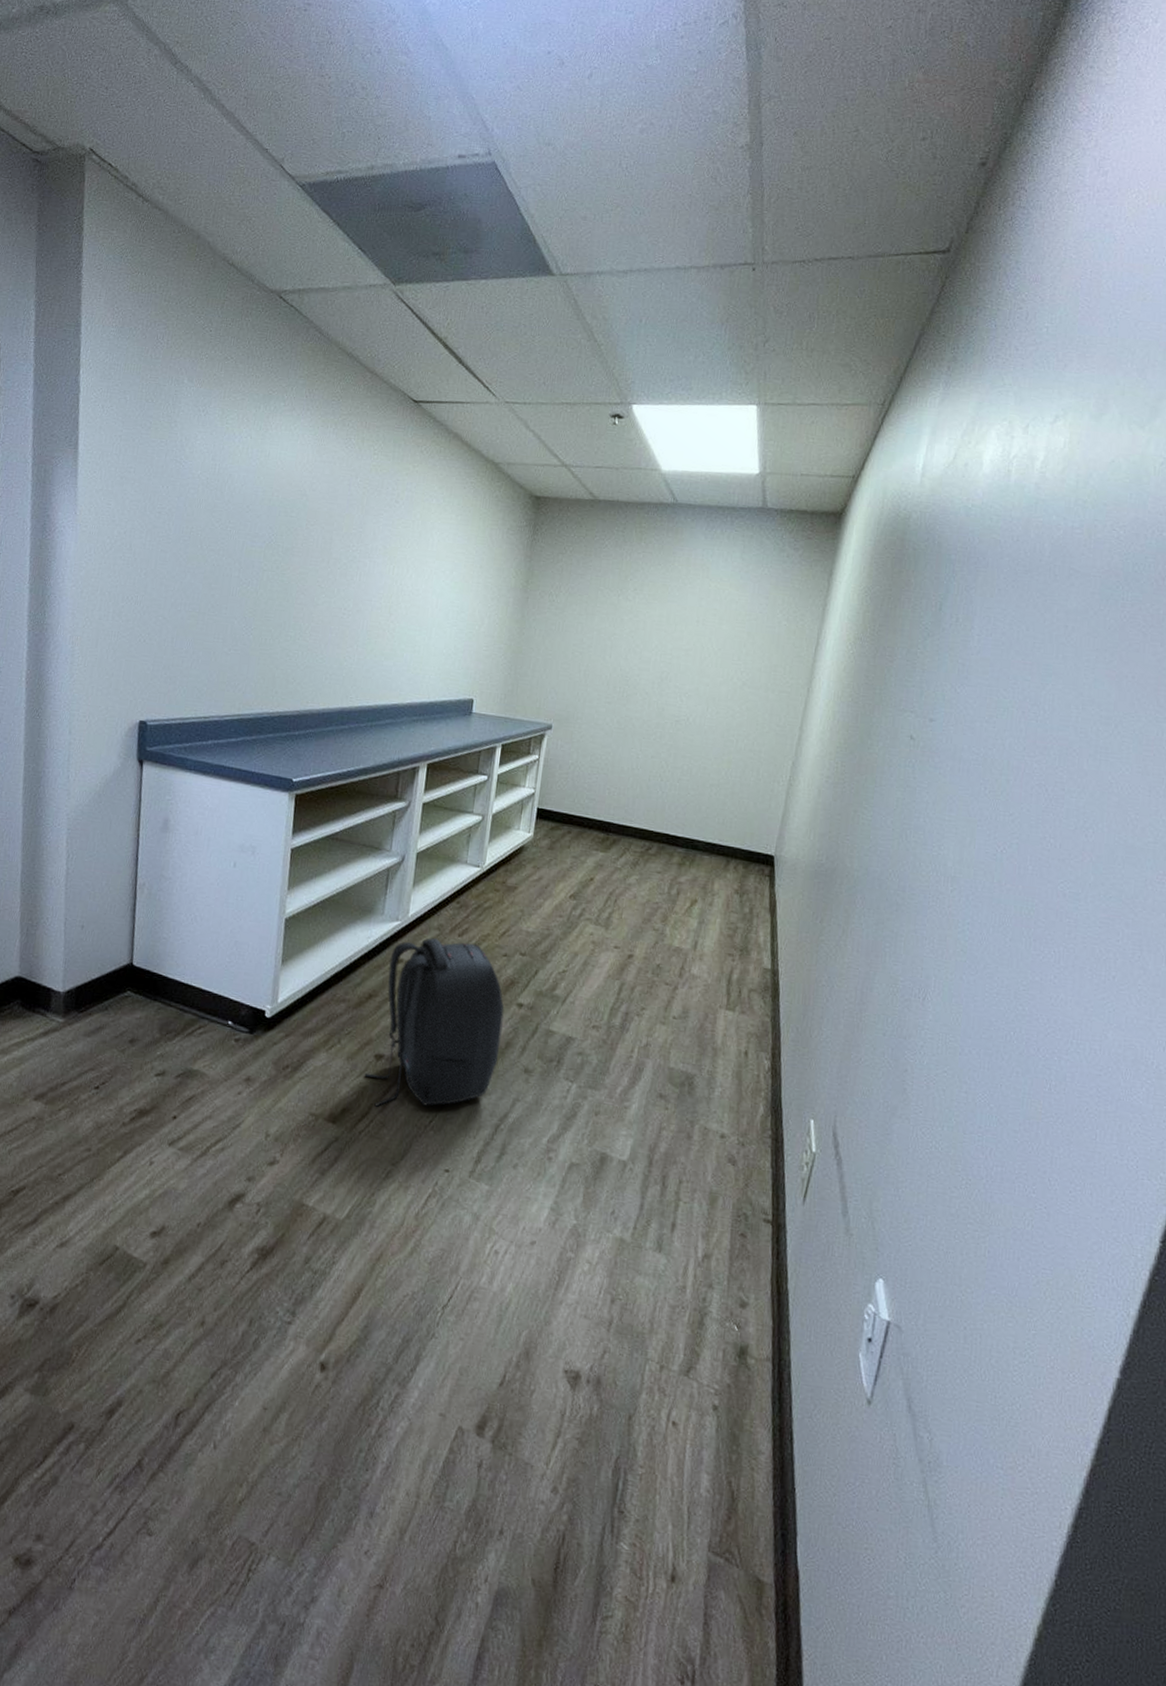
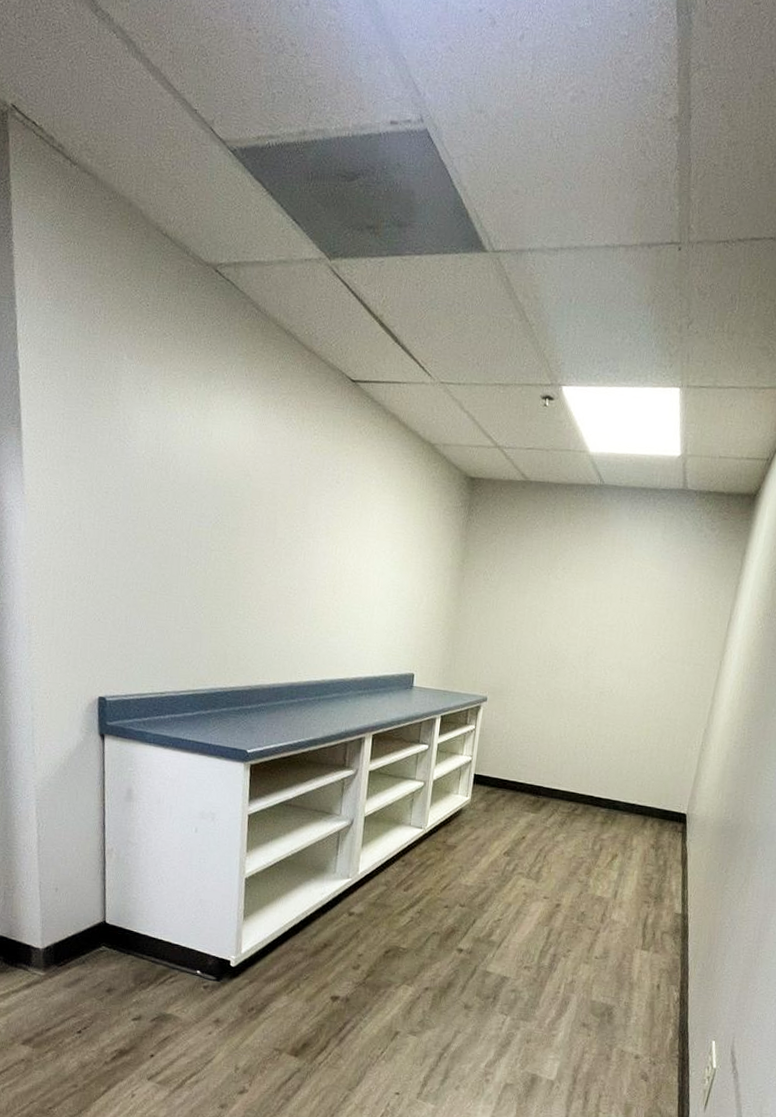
backpack: present [364,938,505,1107] -> none [322,893,446,1041]

